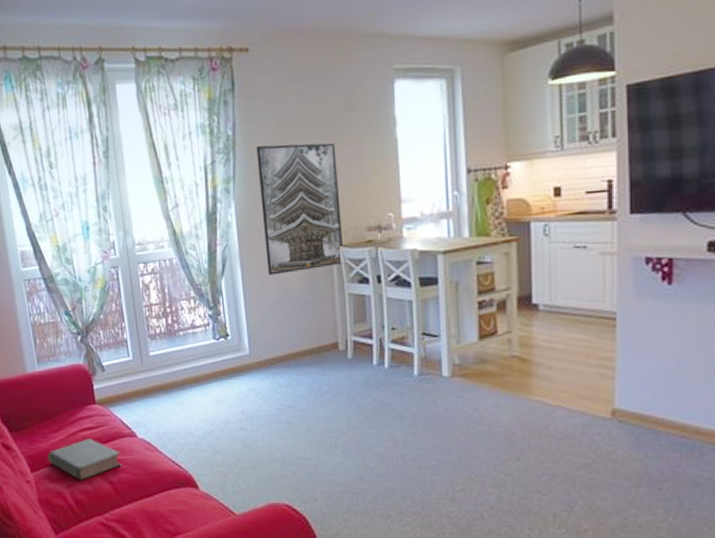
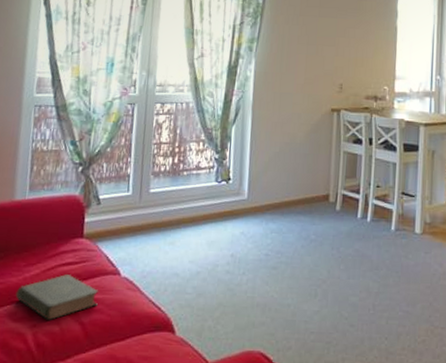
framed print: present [256,142,344,275] -> none [276,15,348,128]

